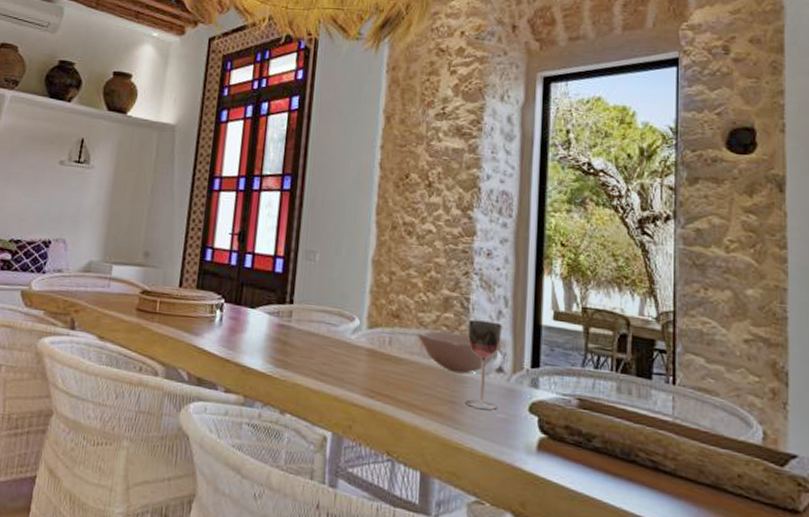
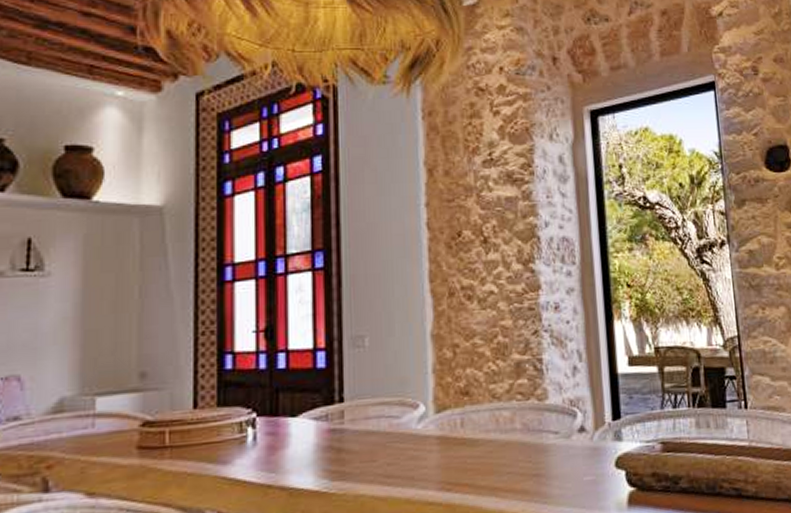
bowl: present [417,330,504,374] -> none [490,398,583,443]
wineglass: present [465,319,502,410] -> none [543,379,585,476]

